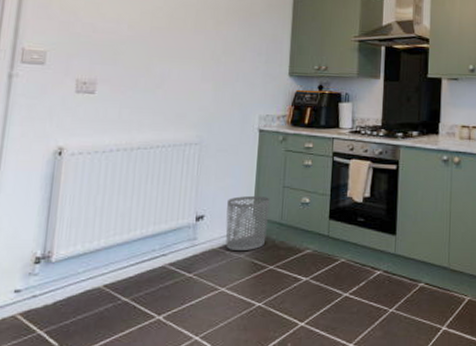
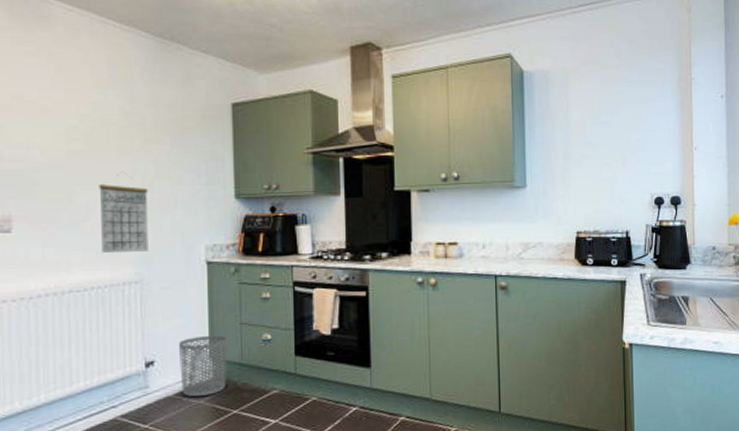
calendar: none [170,56,216,117] -> present [99,183,149,252]

